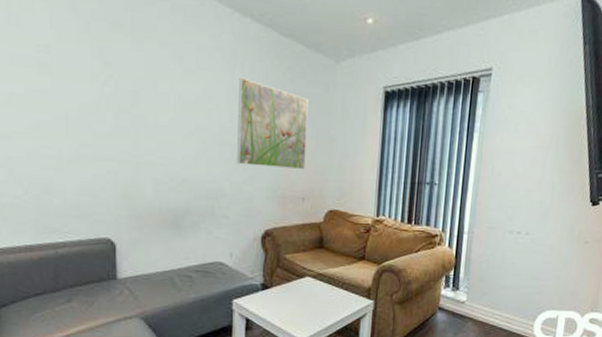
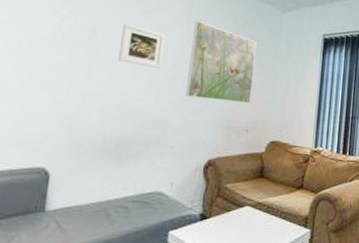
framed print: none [165,84,209,134] -> present [118,23,165,68]

